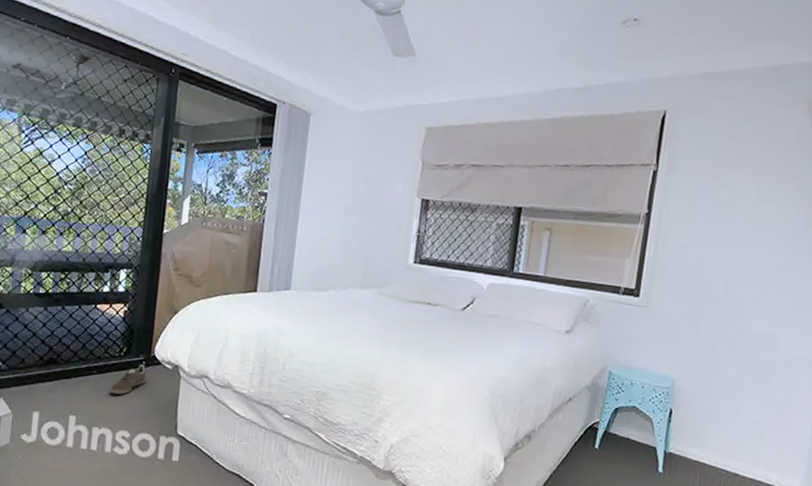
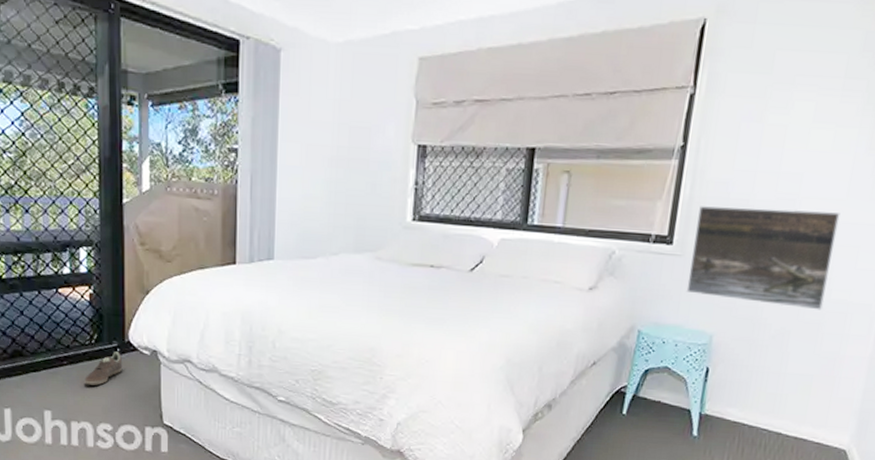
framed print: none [651,265,784,363] -> present [686,206,841,310]

